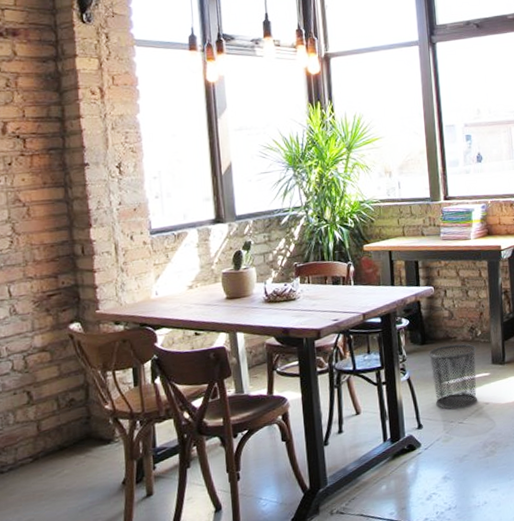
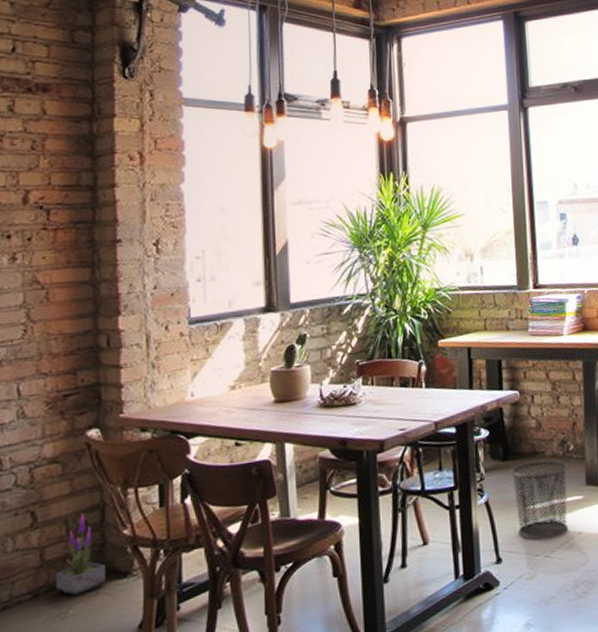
potted plant: none [51,392,93,458] -> present [55,514,105,595]

